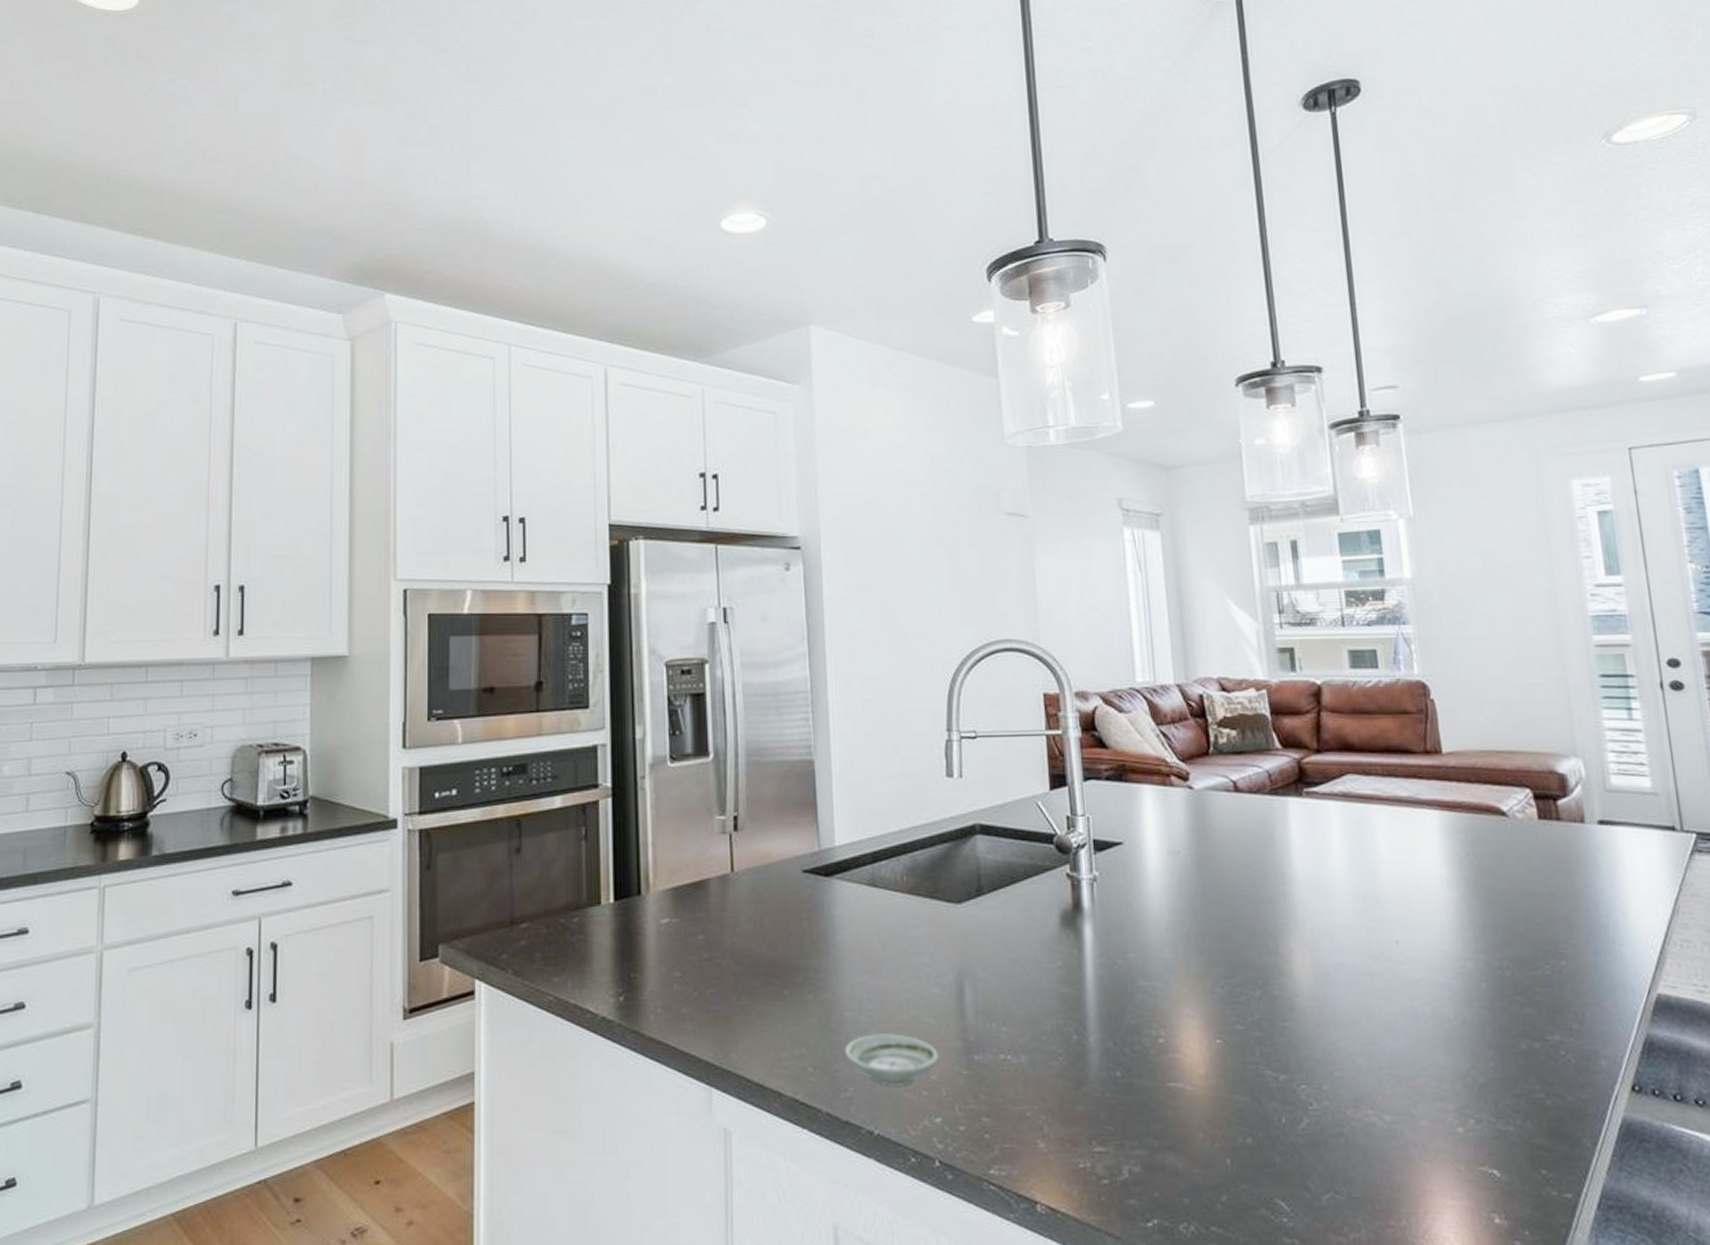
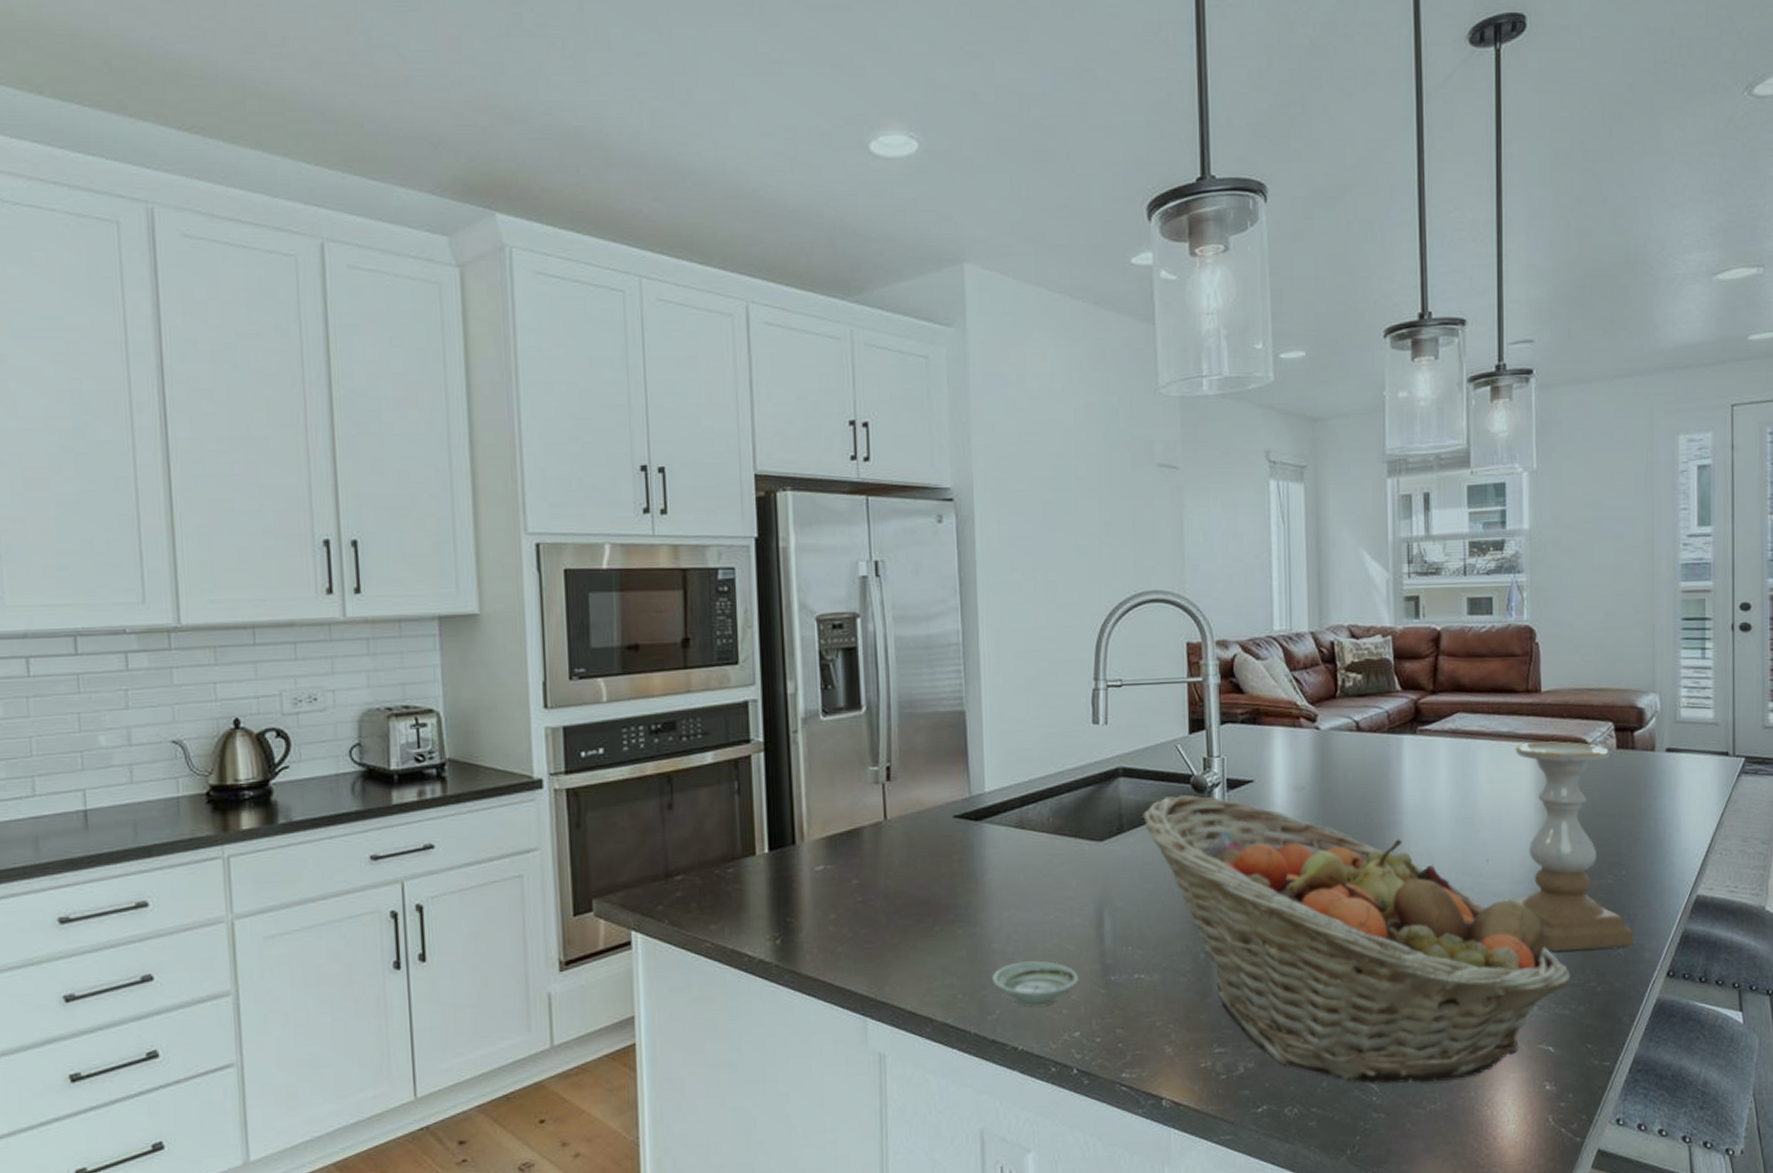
fruit basket: none [1002,855,1513,1205] -> present [1142,794,1571,1084]
candle holder: none [1417,809,1585,1054] -> present [1507,741,1633,951]

